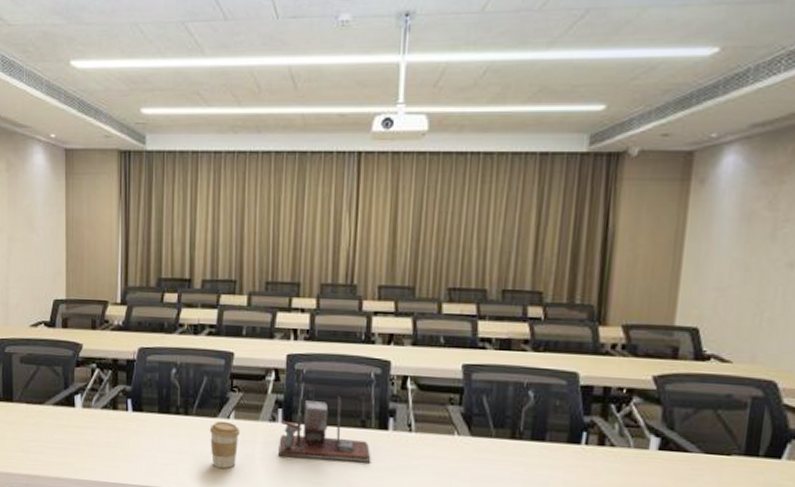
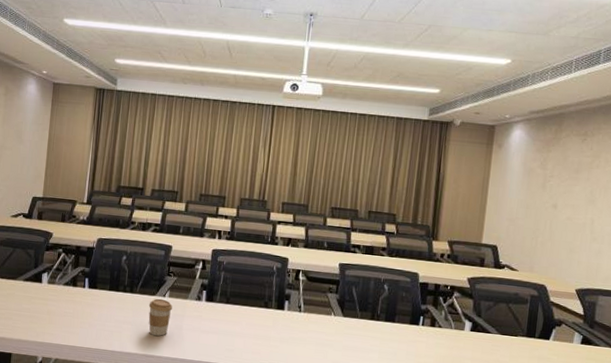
desk organizer: present [278,396,371,462] -> none [201,283,270,334]

